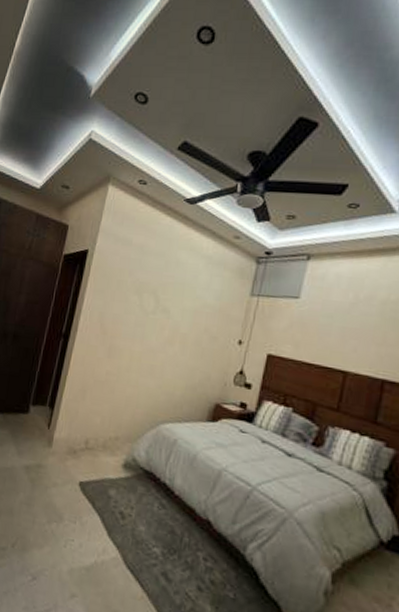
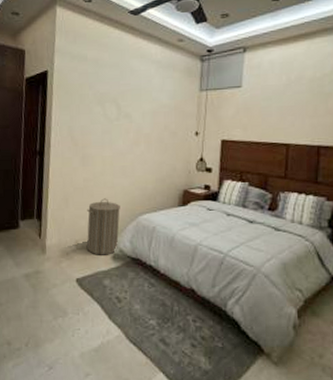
laundry hamper: none [96,397,142,462] -> present [86,198,120,255]

